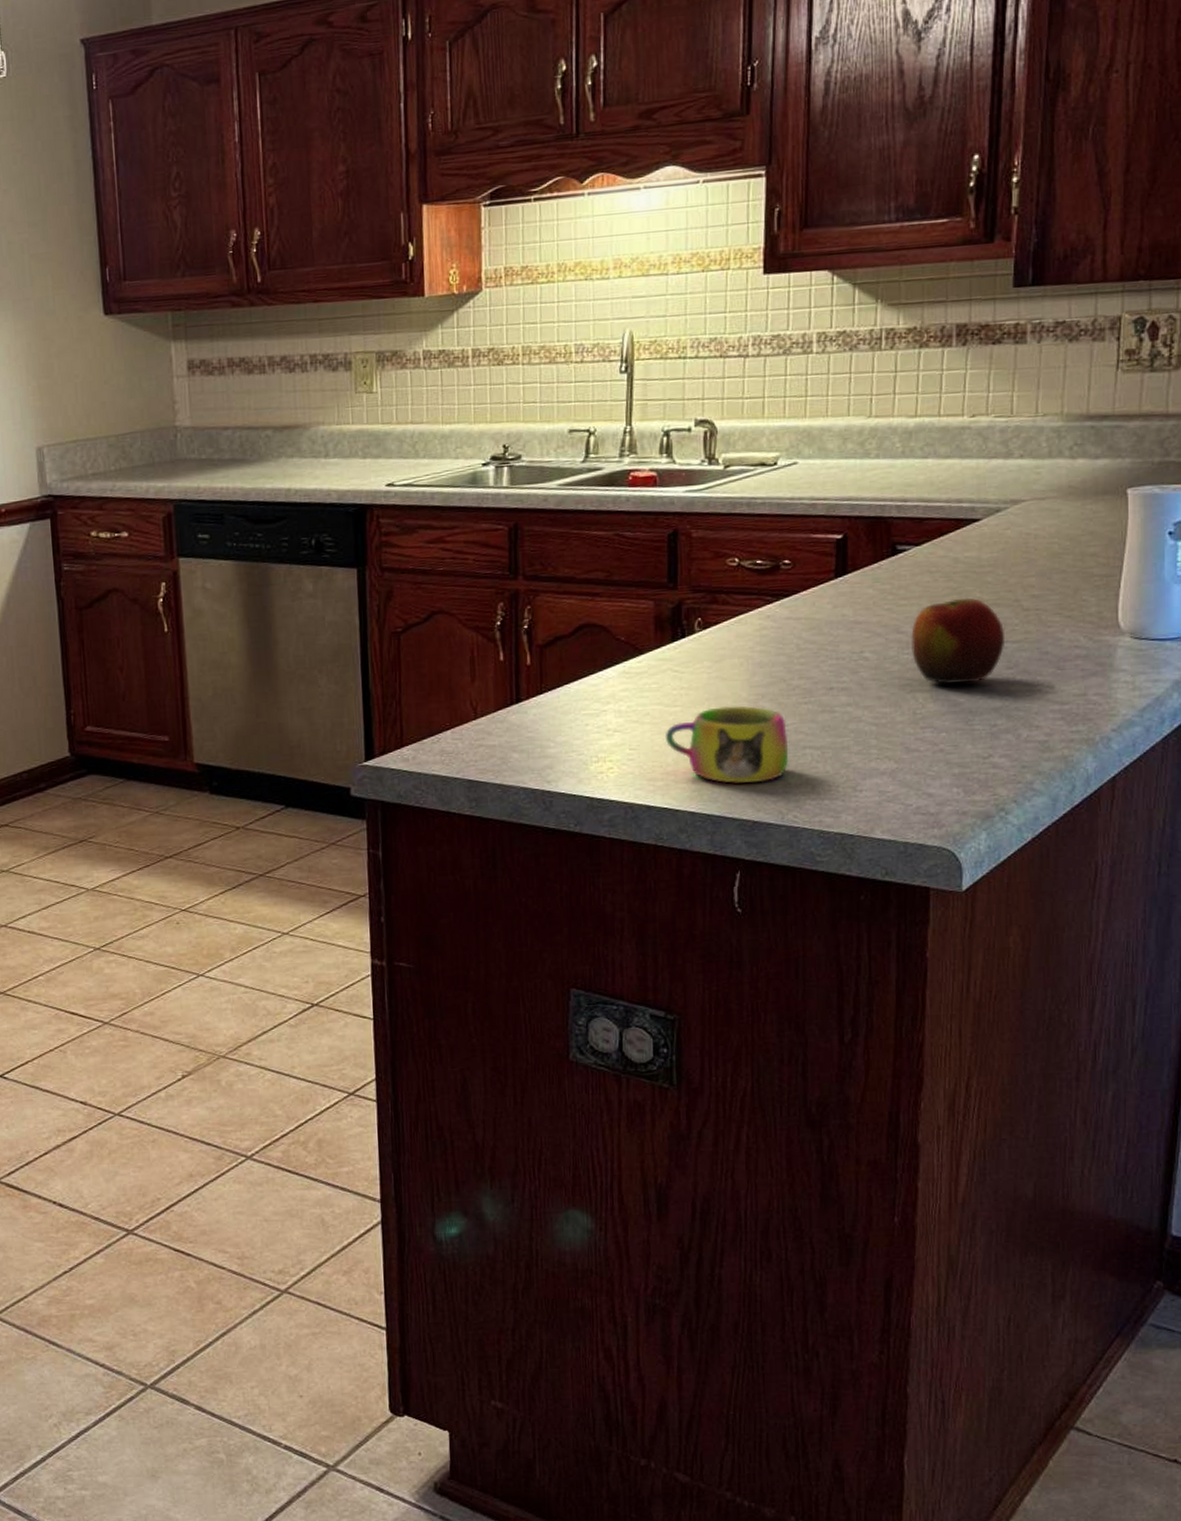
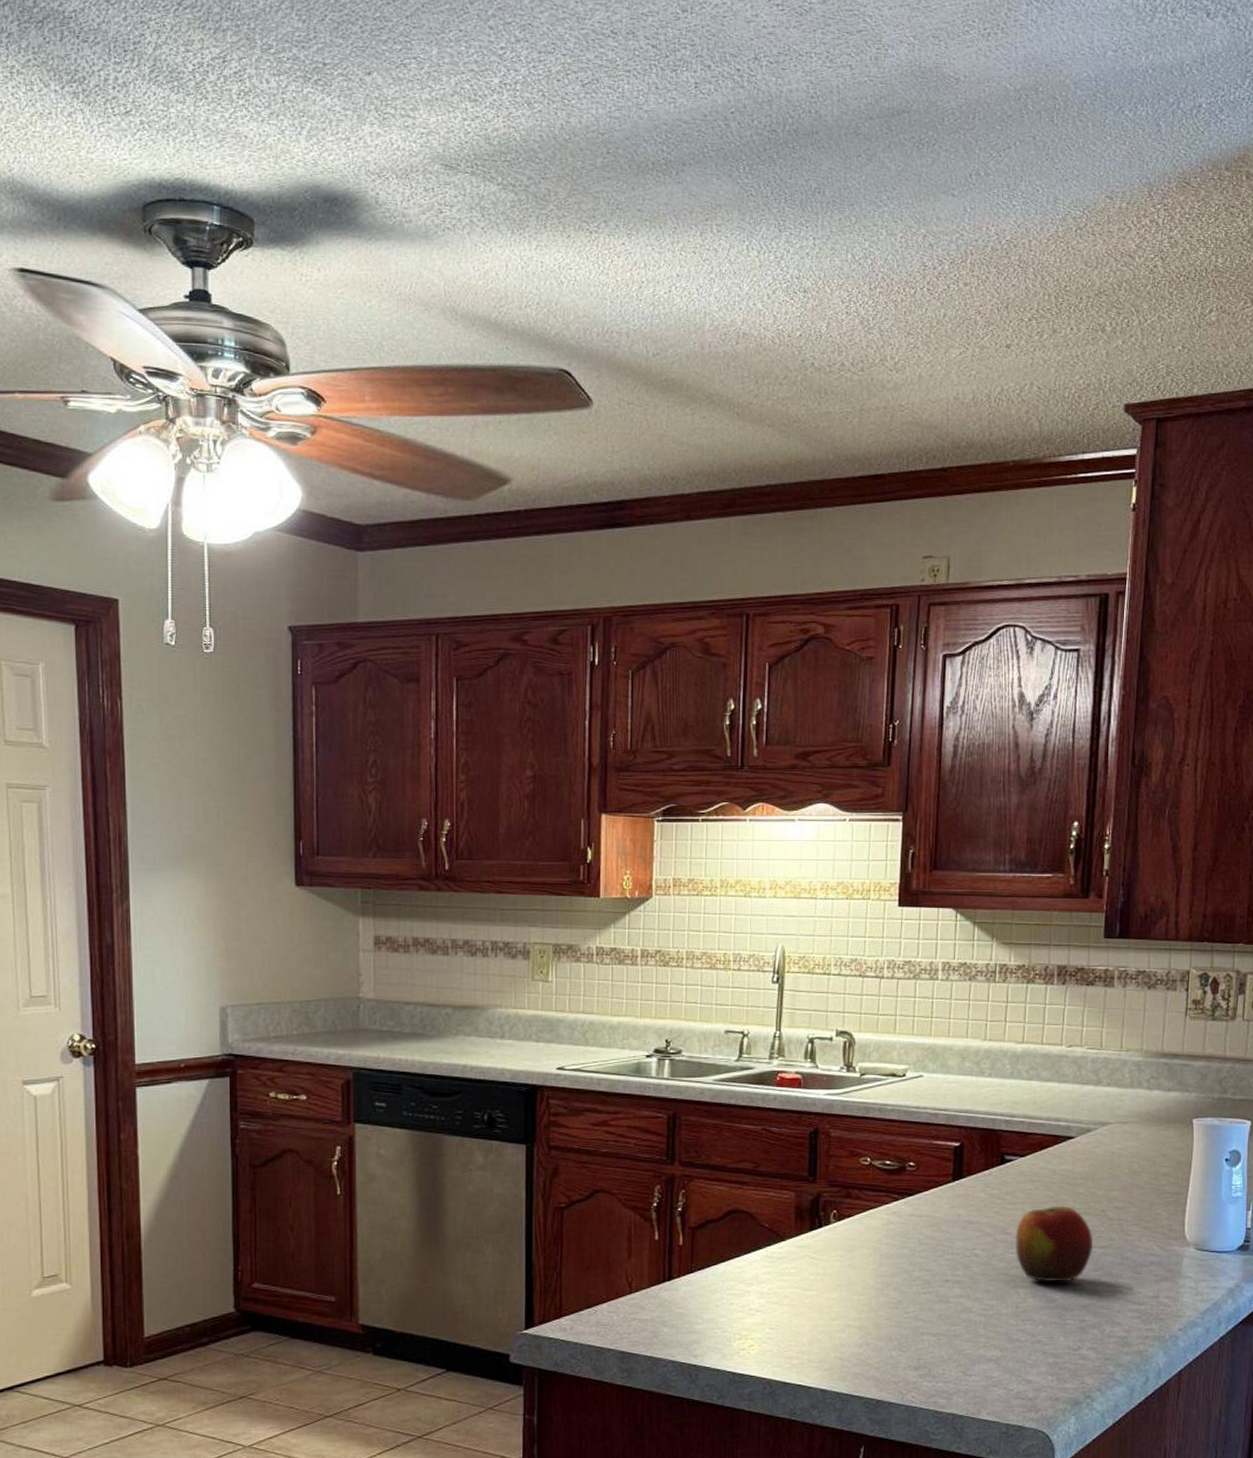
mug: present [664,705,789,784] -> none [801,1292,909,1365]

